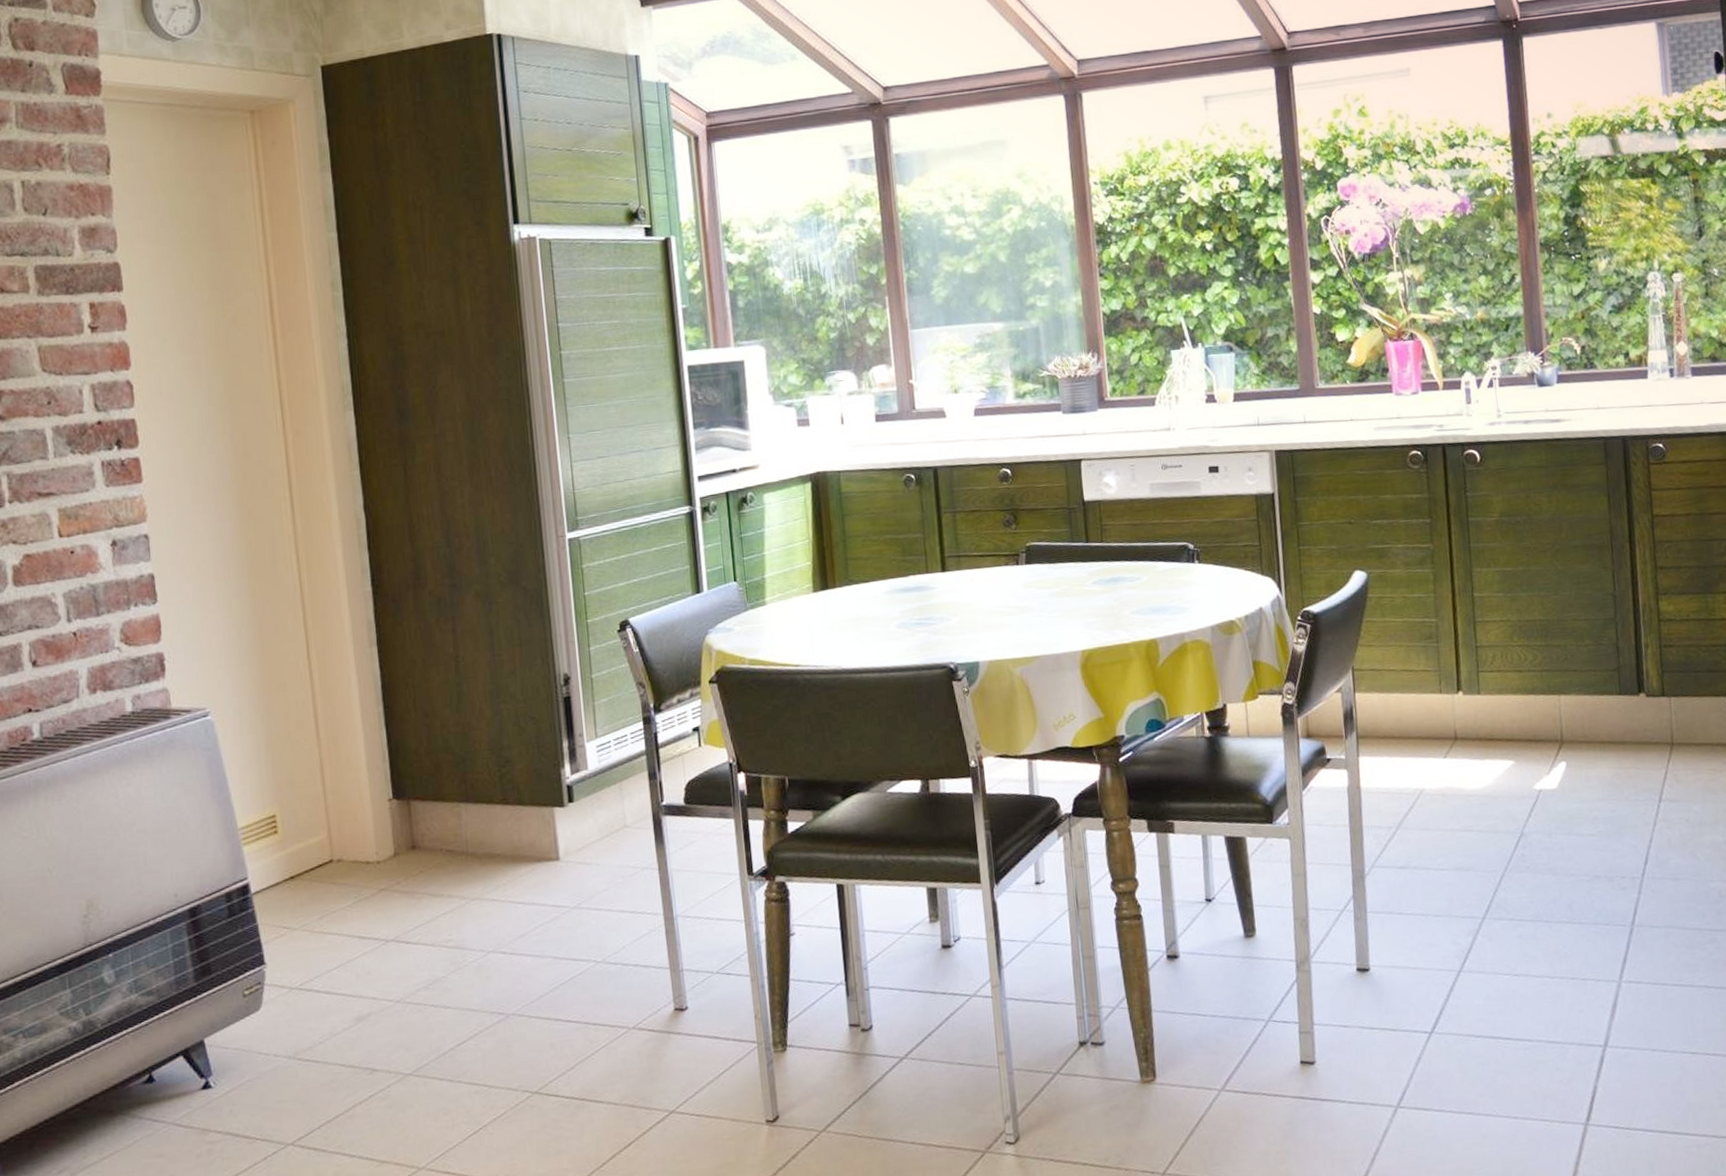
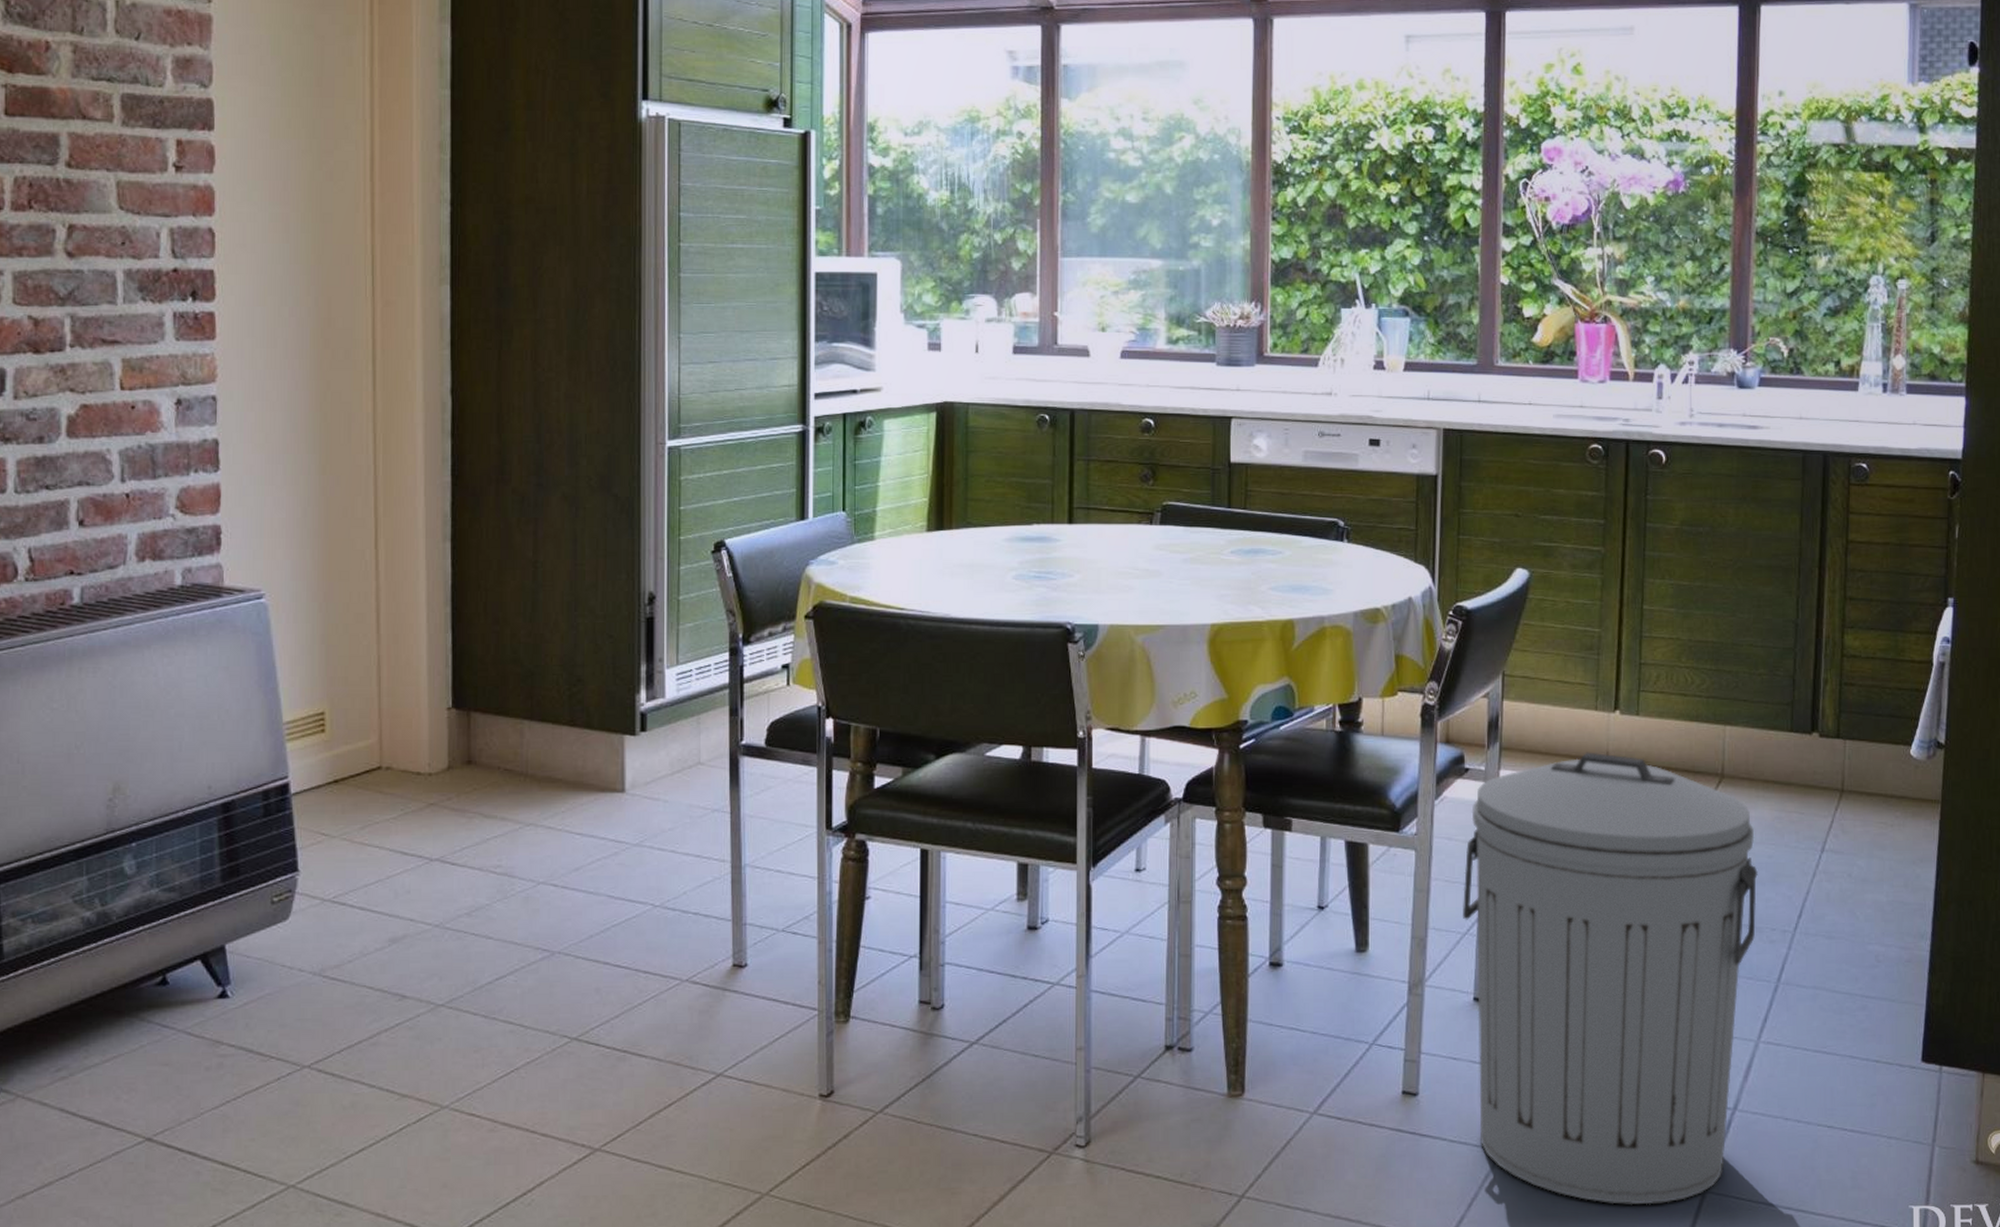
trash can: none [1335,732,1607,1146] -> present [1463,752,1758,1205]

